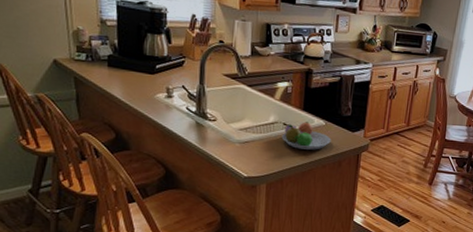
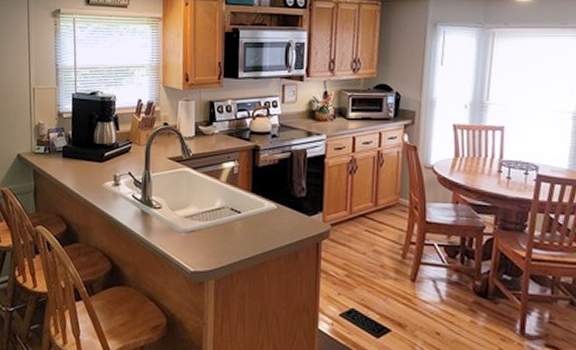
fruit bowl: present [281,122,331,150] -> none [229,206,285,239]

